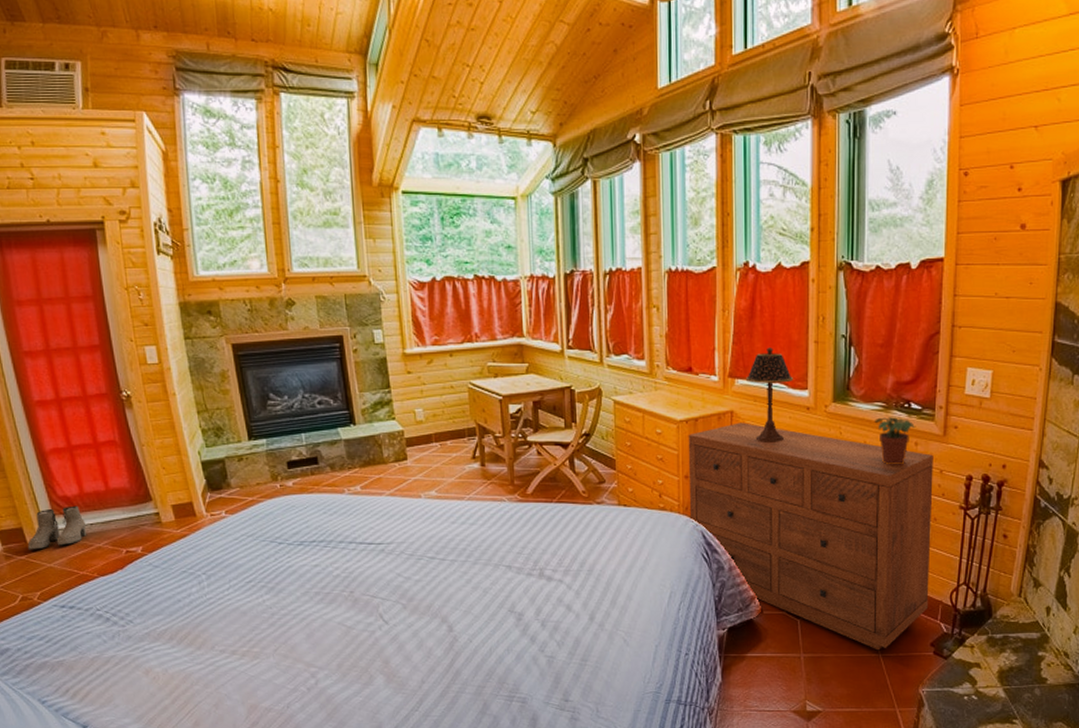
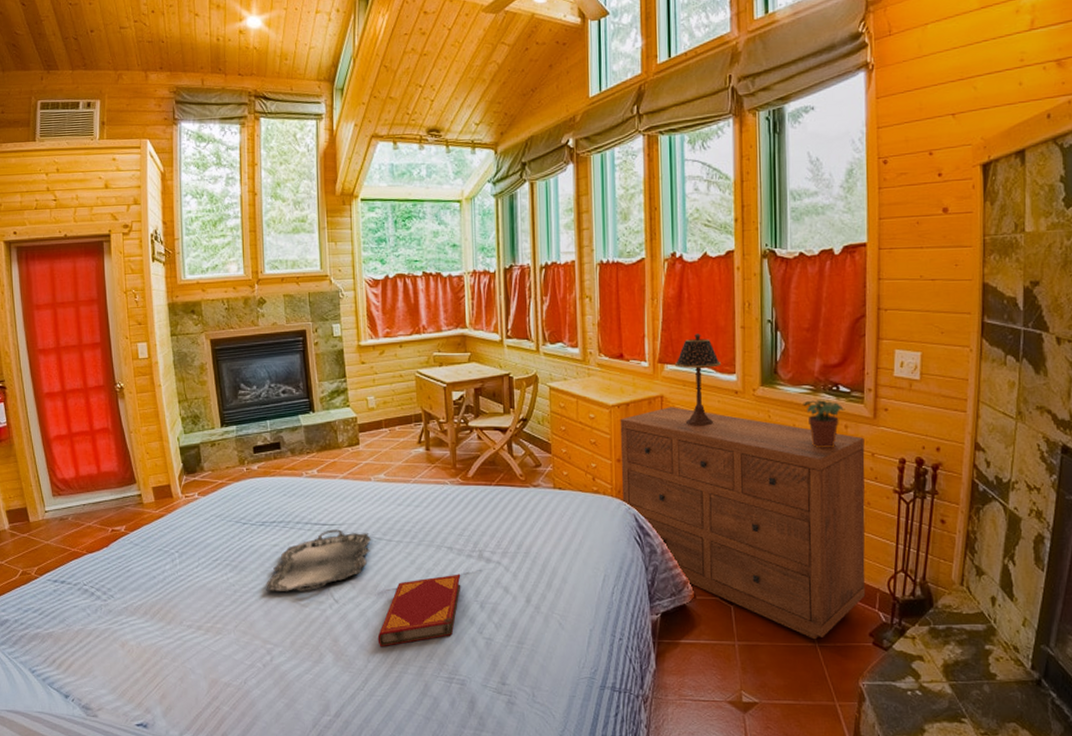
boots: present [27,505,87,550] -> none [30,487,80,528]
serving tray: none [307,548,424,613] -> present [266,529,372,591]
hardback book: none [432,592,521,668] -> present [377,574,461,647]

